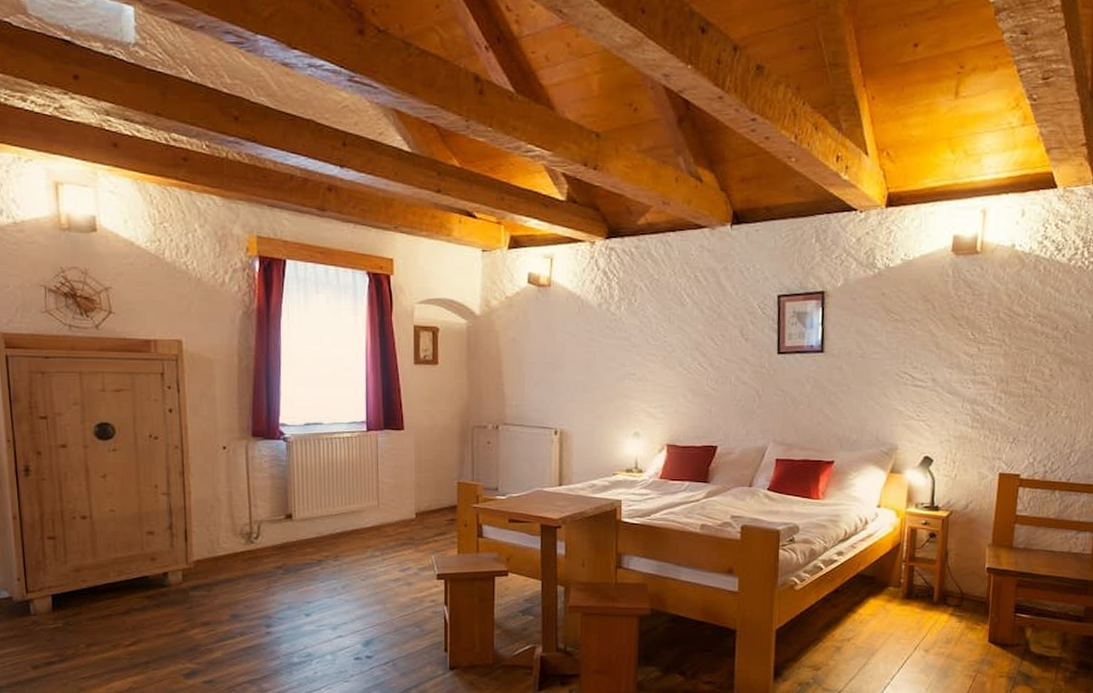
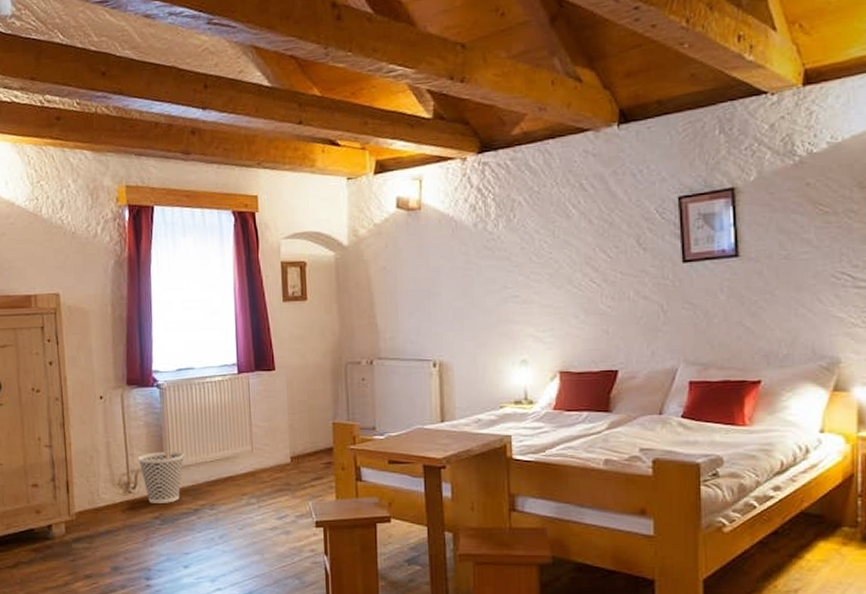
wastebasket: none [261,503,310,554] -> present [137,451,185,503]

